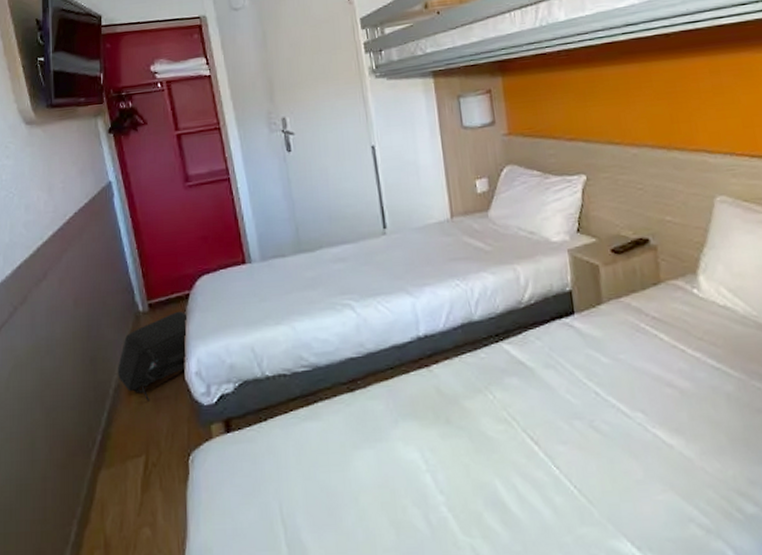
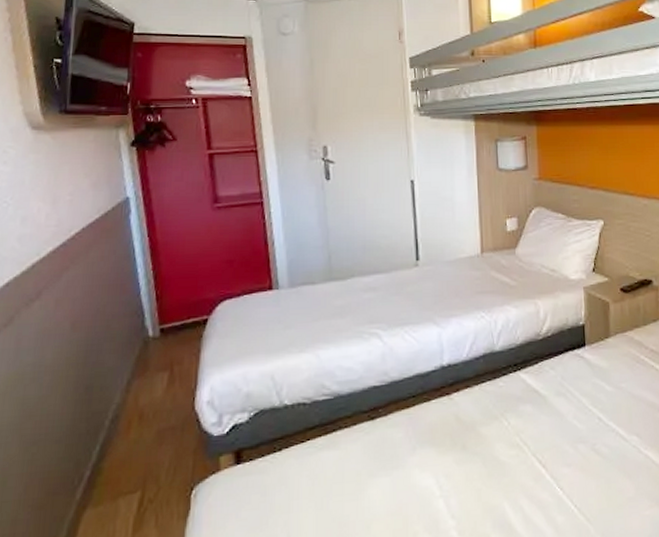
backpack: present [117,311,188,401] -> none [116,336,202,433]

